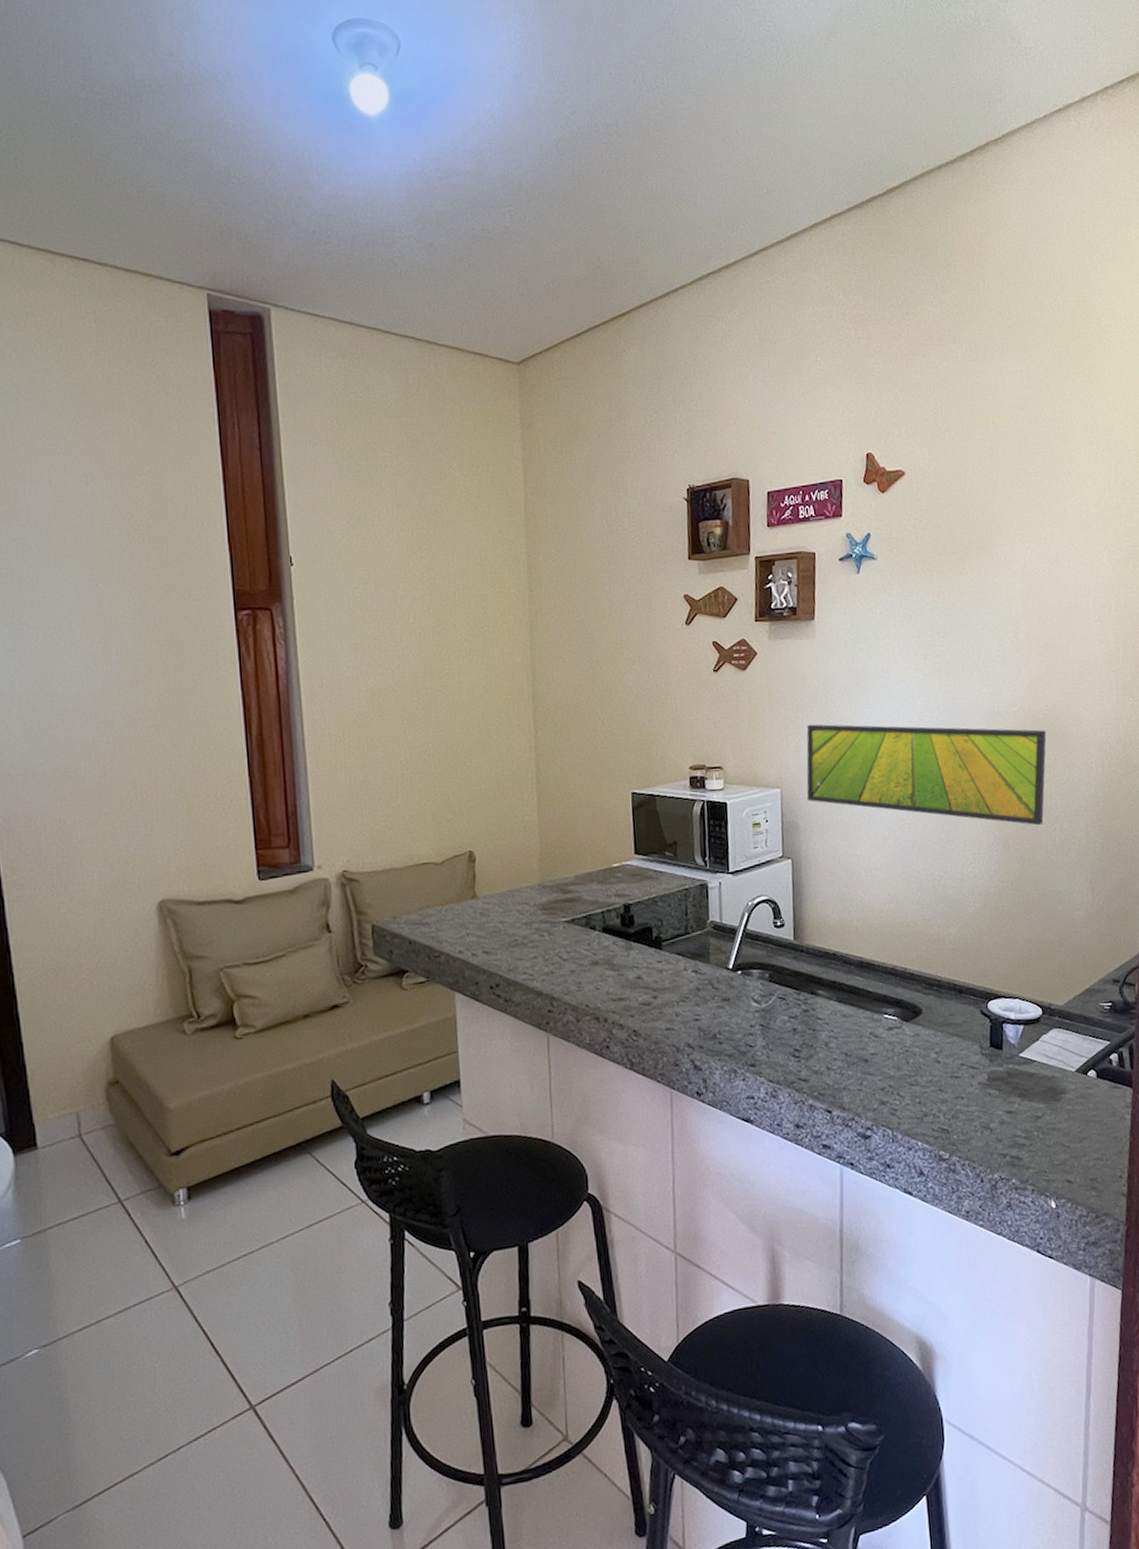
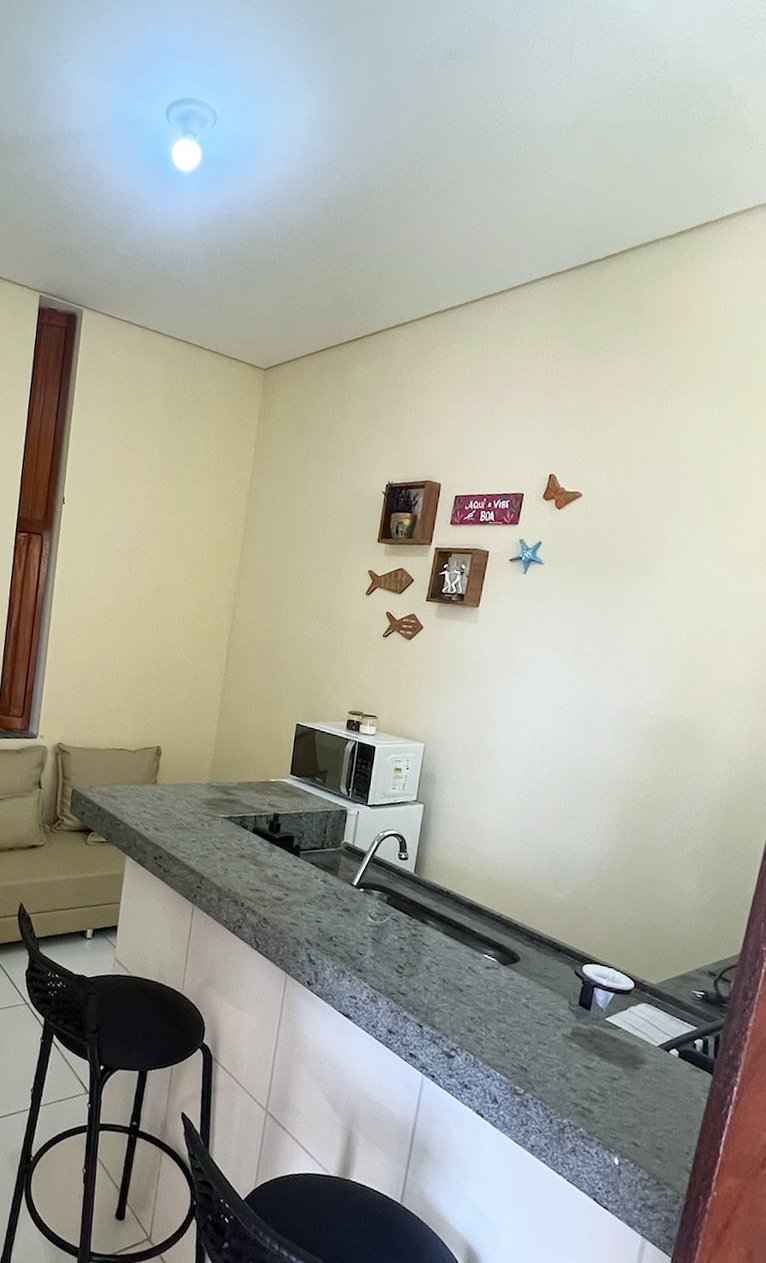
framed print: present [806,724,1047,826] -> none [446,694,679,820]

